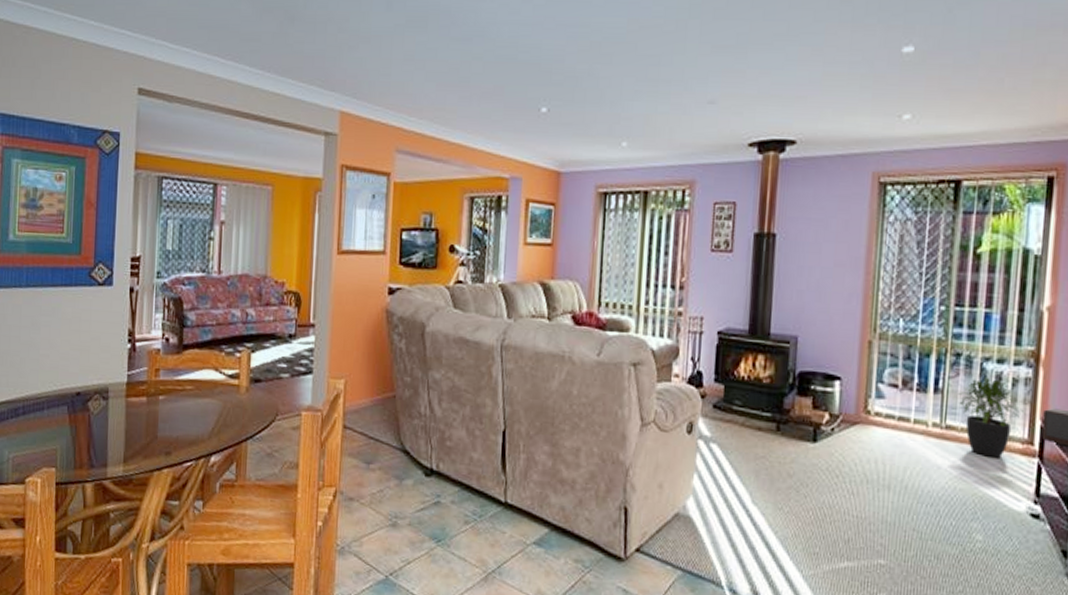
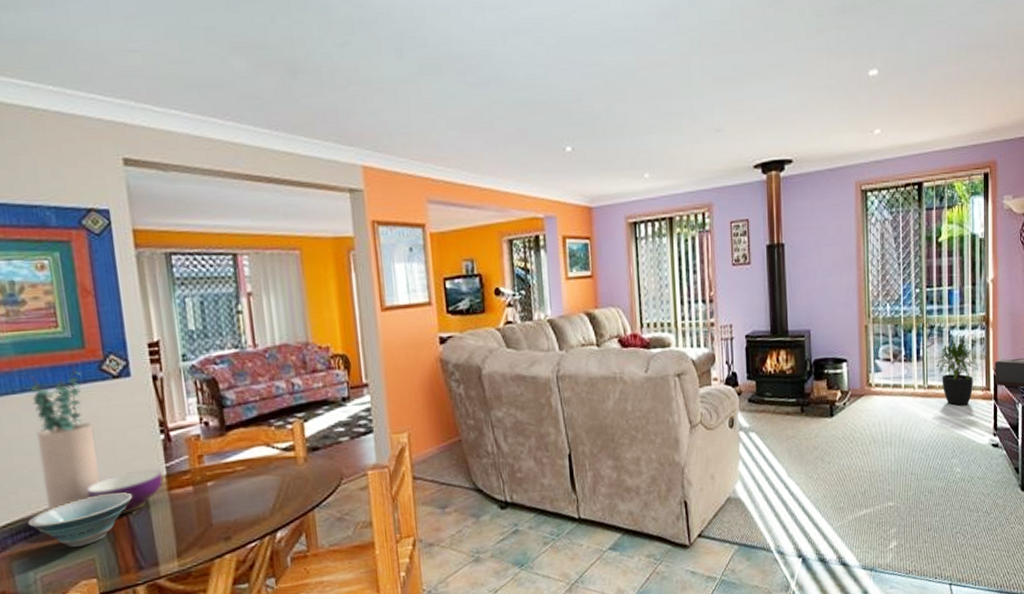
bowl: none [12,390,97,436] -> present [28,492,133,547]
vase: none [28,269,76,398] -> present [31,365,101,511]
bowl: none [61,374,123,412] -> present [86,469,163,514]

